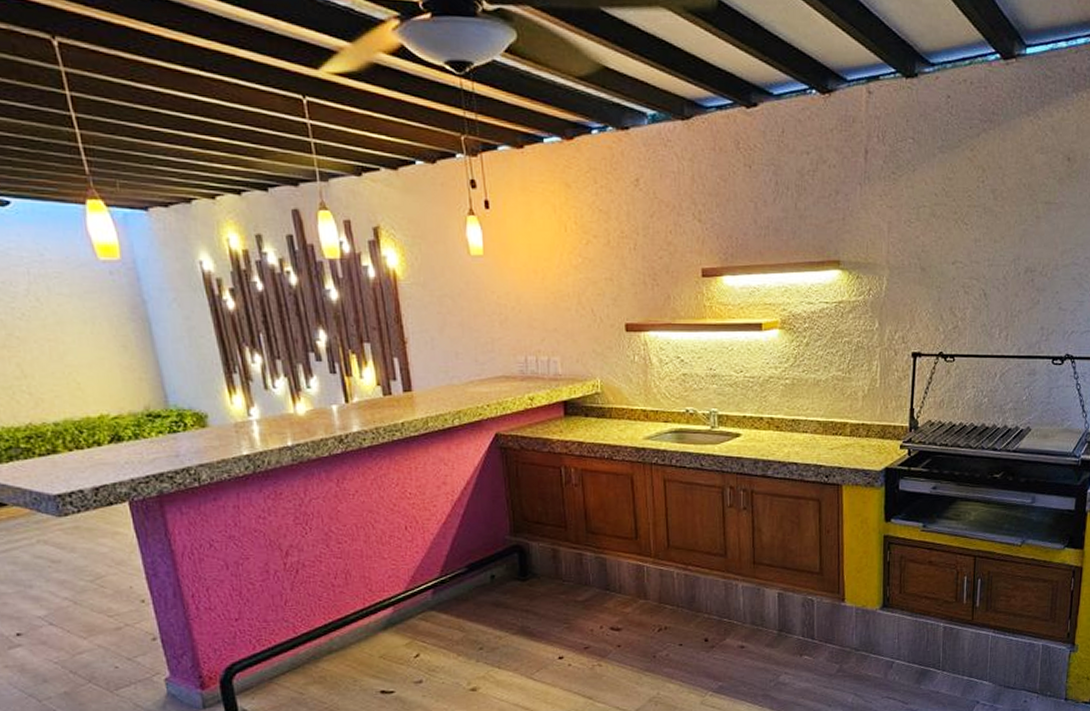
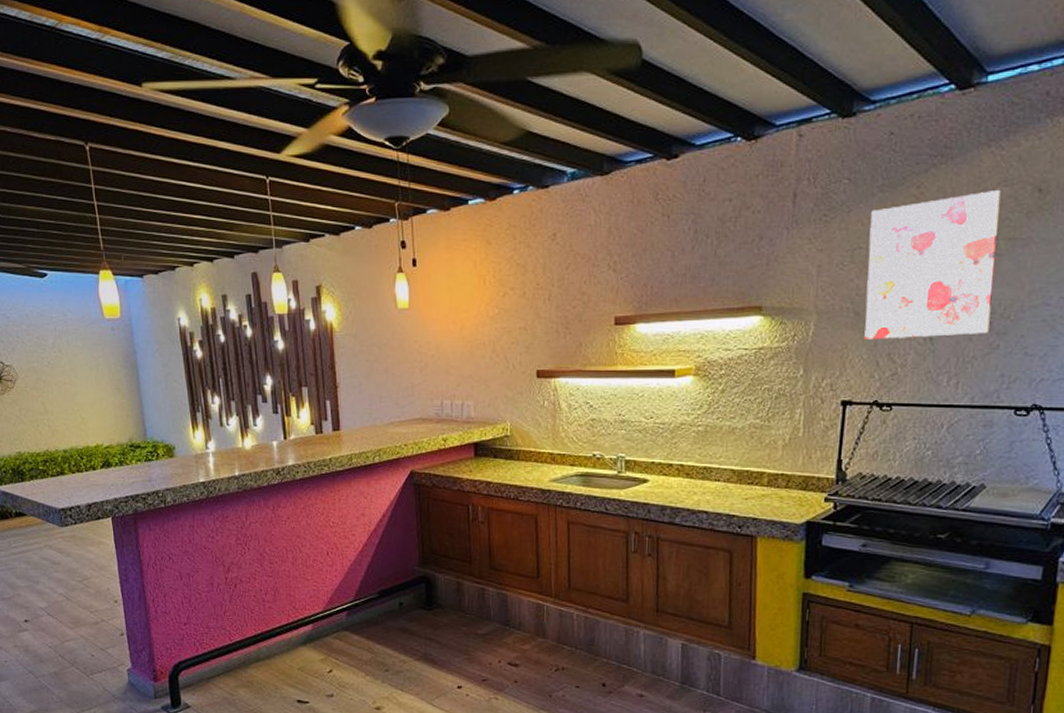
wall art: none [930,156,1038,294] -> present [864,189,1001,339]

